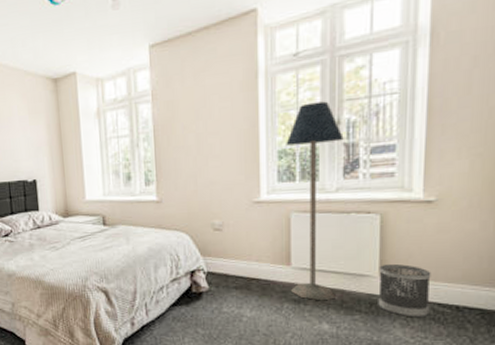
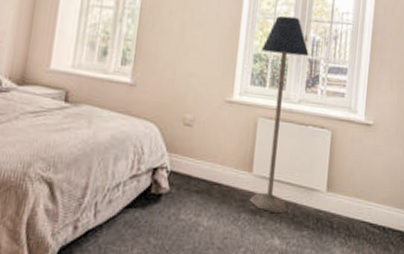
wastebasket: present [378,263,431,318] -> none [323,180,367,237]

